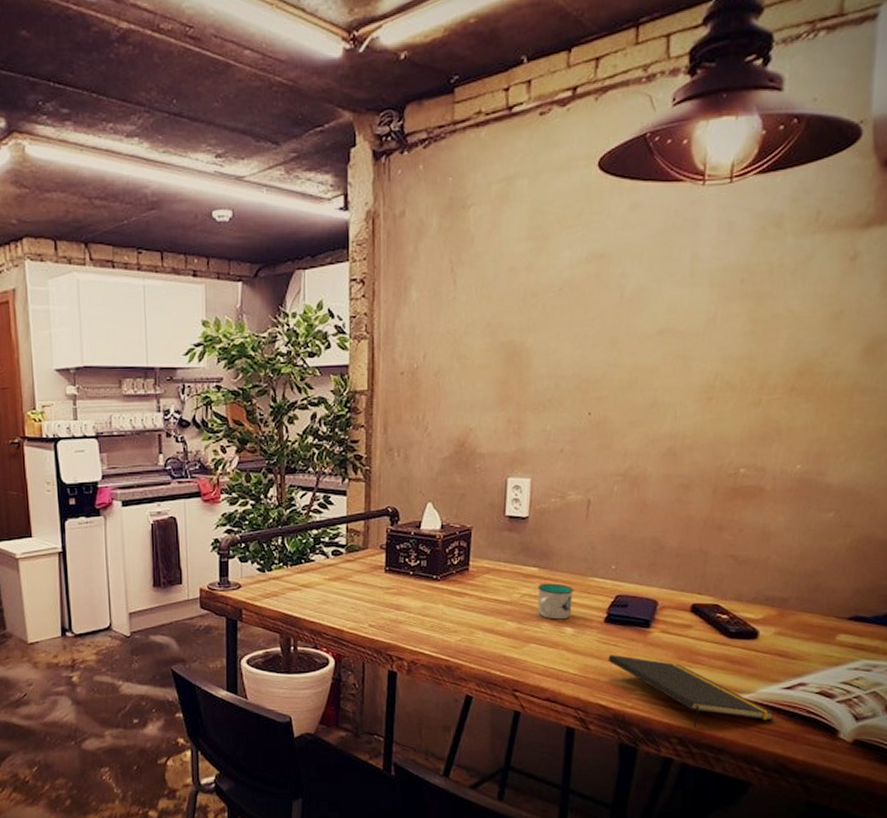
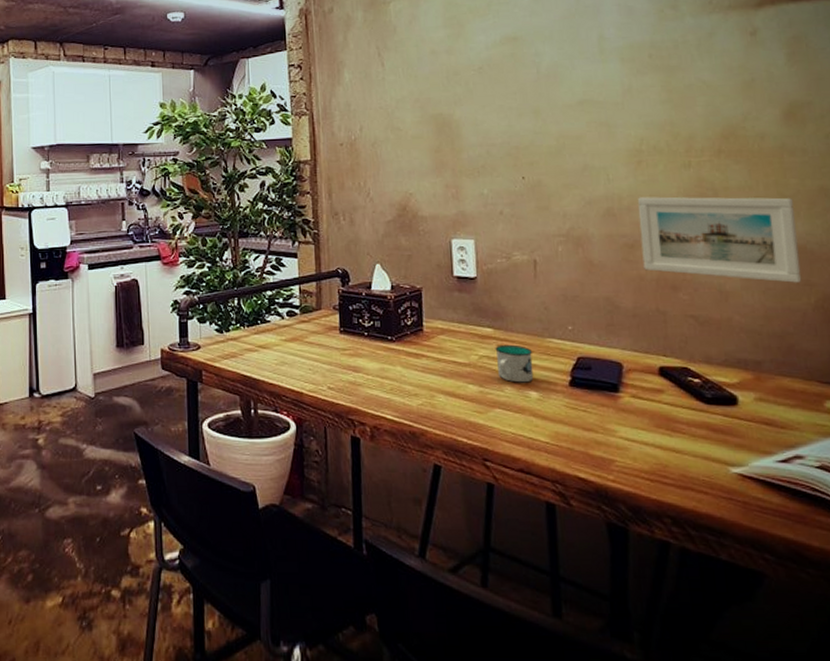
notepad: present [608,654,776,729] -> none [579,420,776,507]
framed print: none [694,436,852,524] -> present [637,196,802,283]

